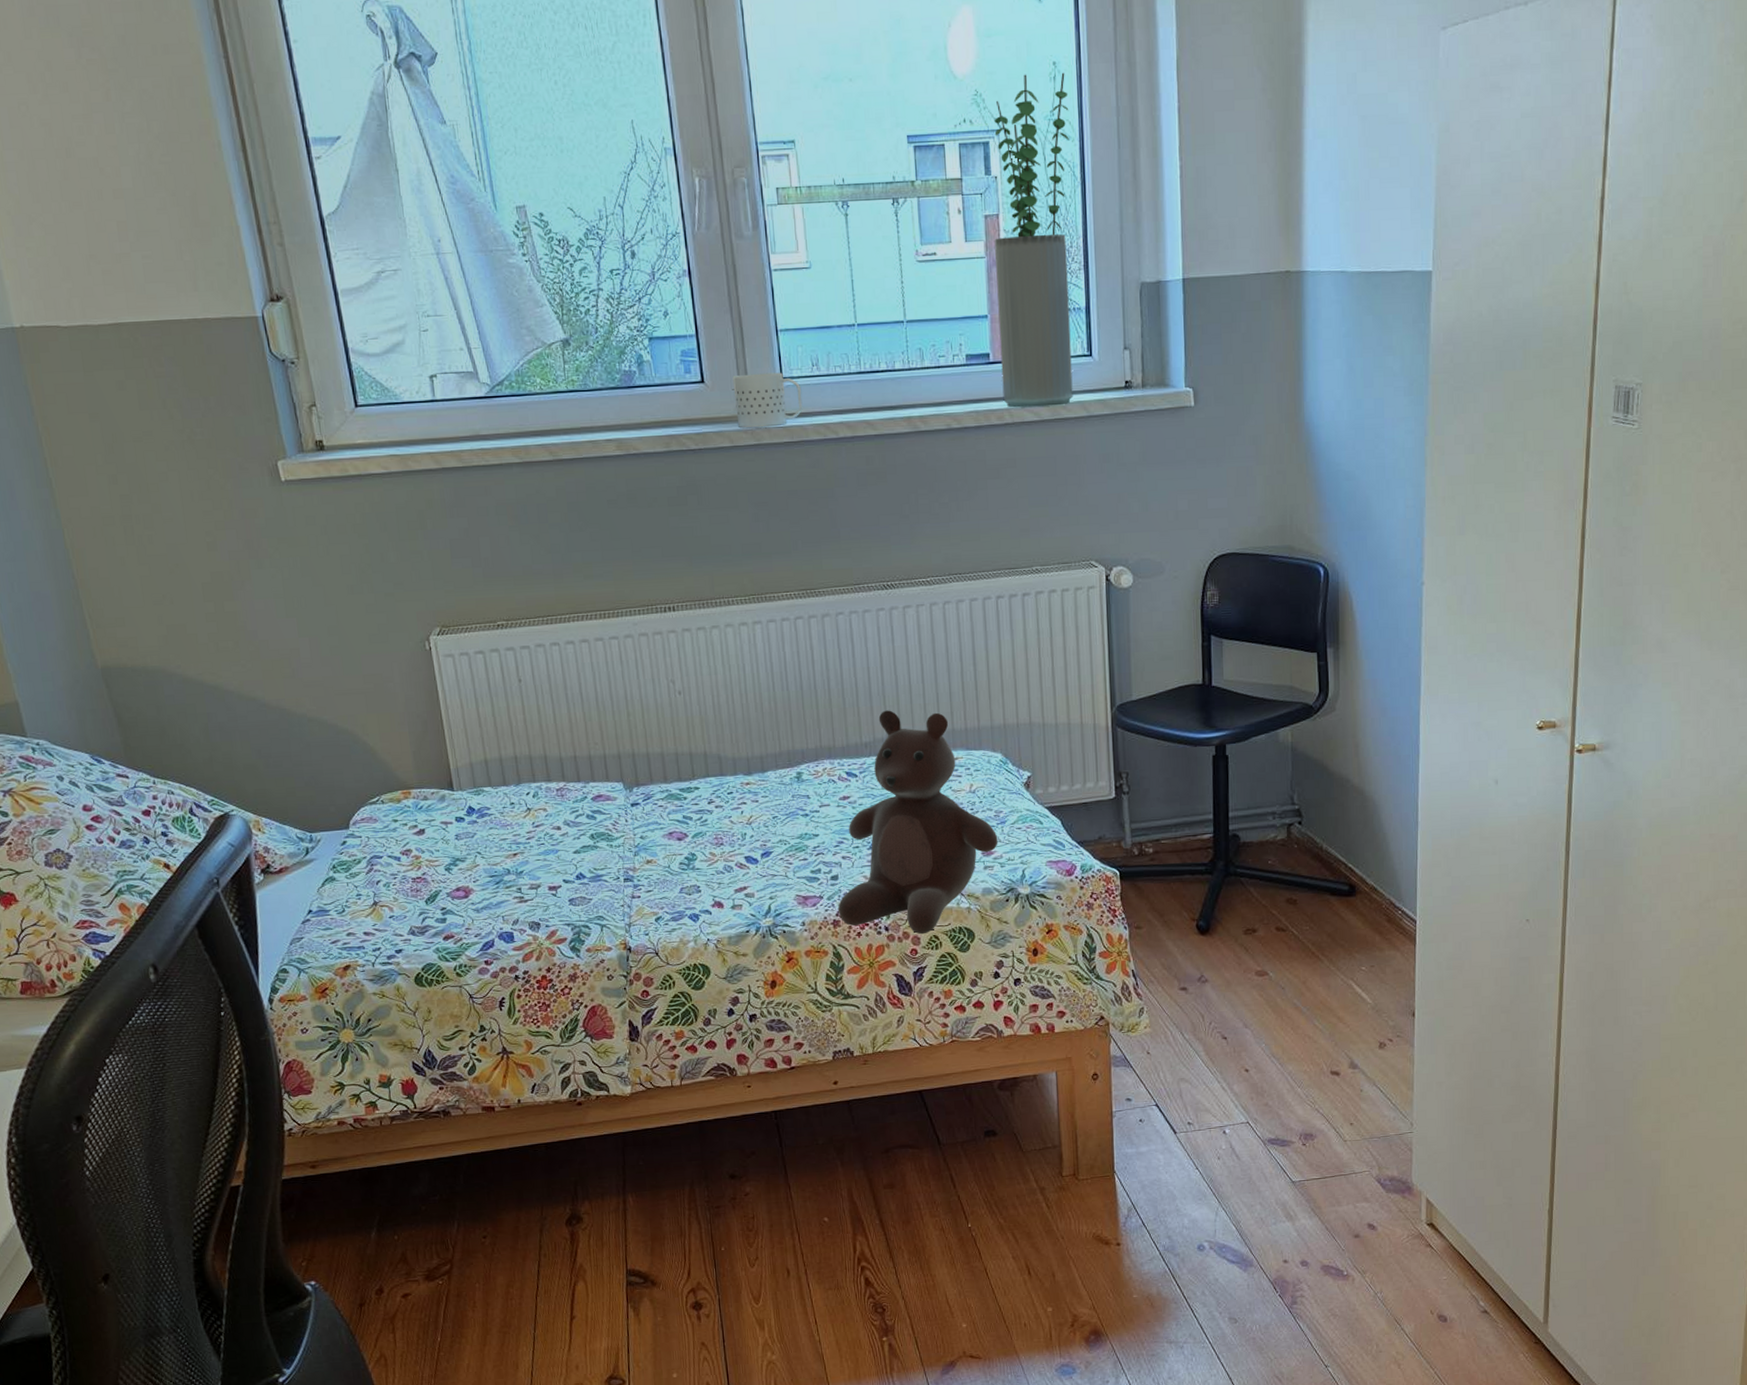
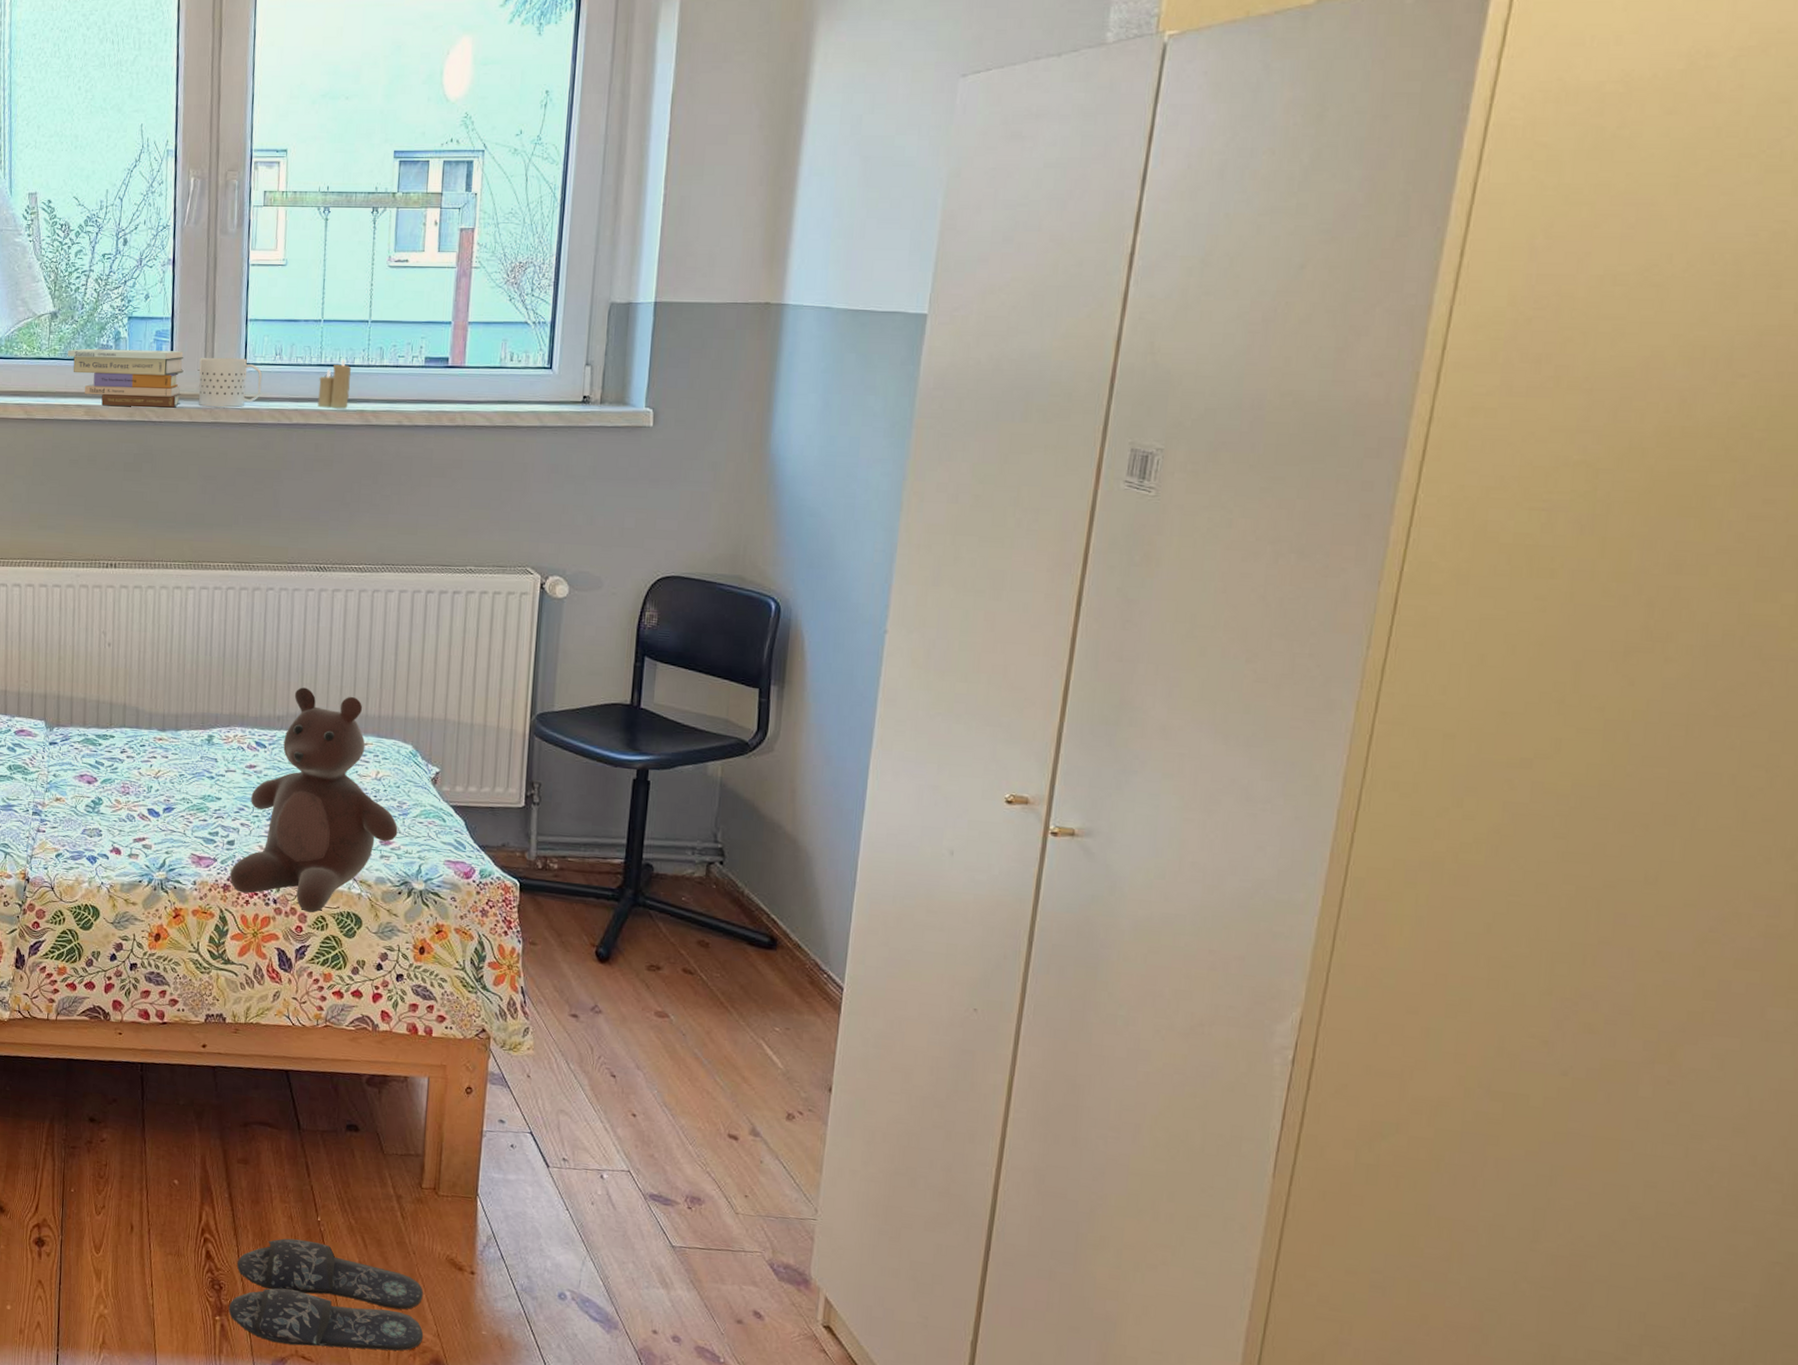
books: none [586,371,718,438] -> present [67,348,184,408]
candle: none [861,364,894,418] -> present [317,359,352,409]
slippers: none [894,1247,1080,1349] -> present [228,1238,423,1351]
vase: present [994,72,1073,408] -> none [457,100,558,414]

